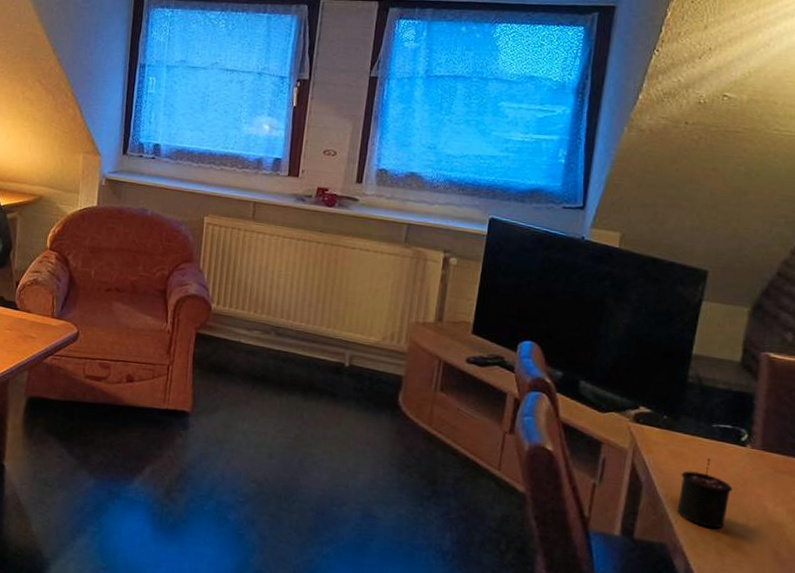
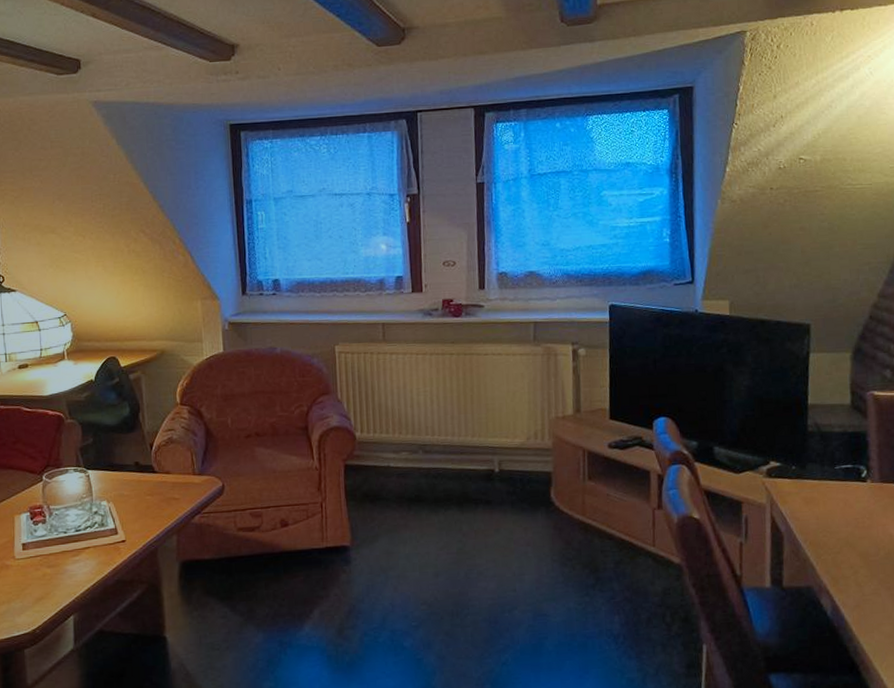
candle: present [677,458,733,529] -> none [815,498,861,563]

